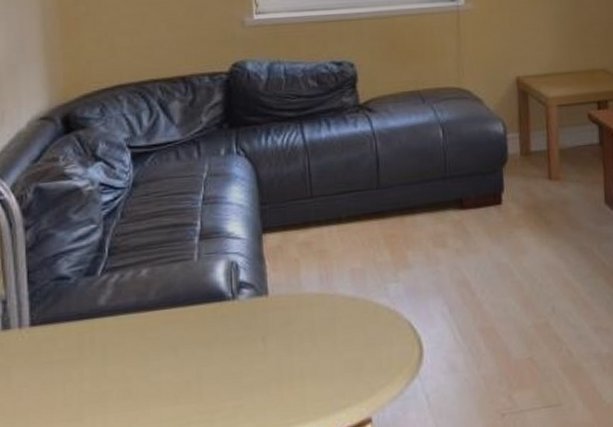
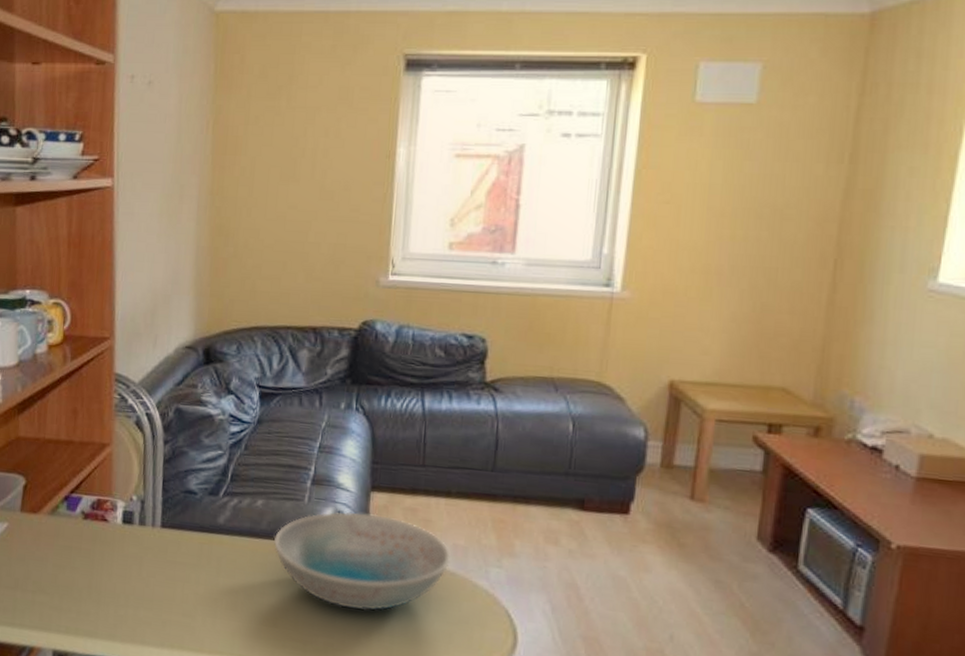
dish: none [164,255,351,364] -> present [273,512,451,611]

